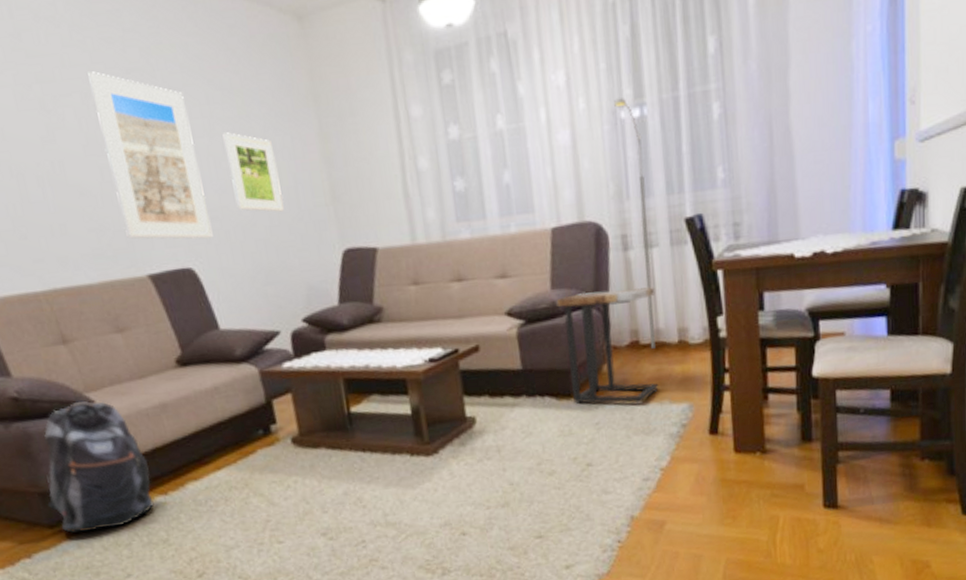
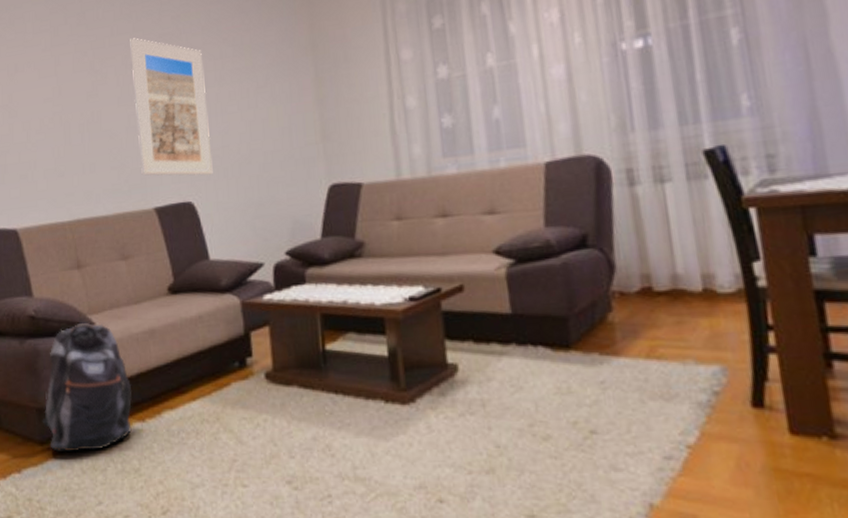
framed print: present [222,132,284,212] -> none [230,81,278,151]
side table: present [556,287,659,404] -> none [551,226,680,362]
street lamp: present [614,97,656,349] -> none [613,29,674,297]

